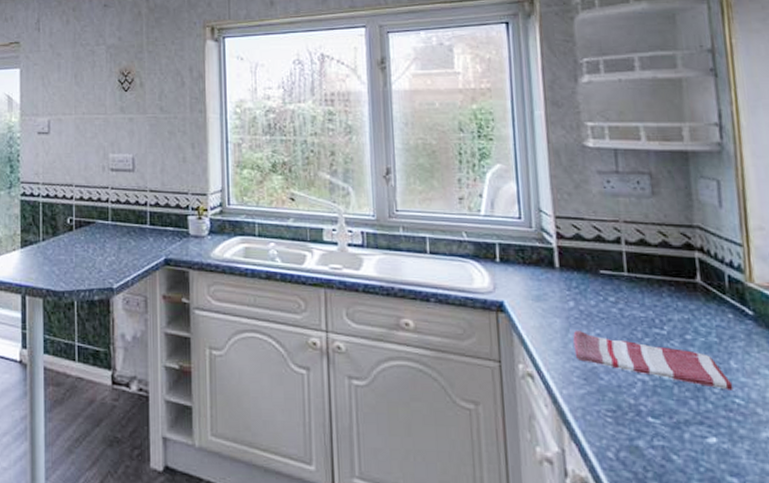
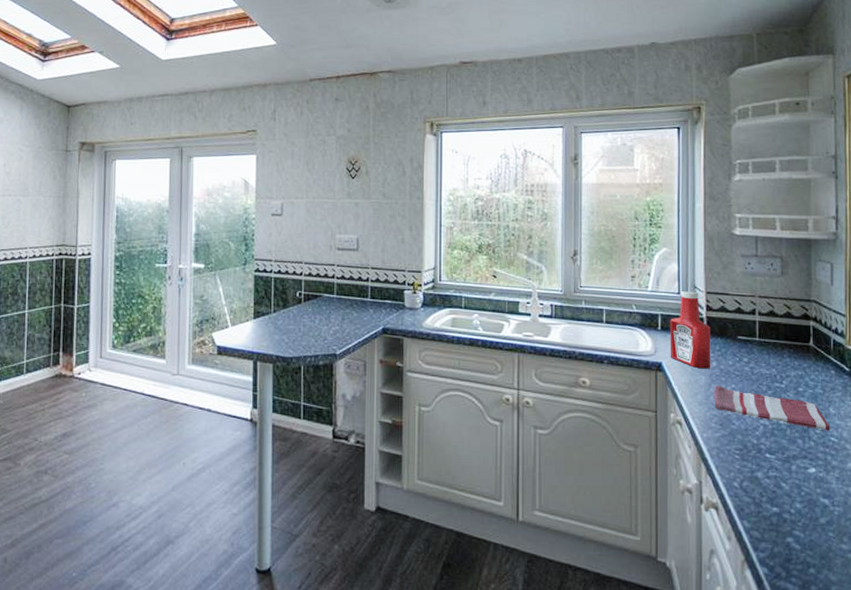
ketchup bottle: none [511,216,568,310] -> present [670,291,711,369]

